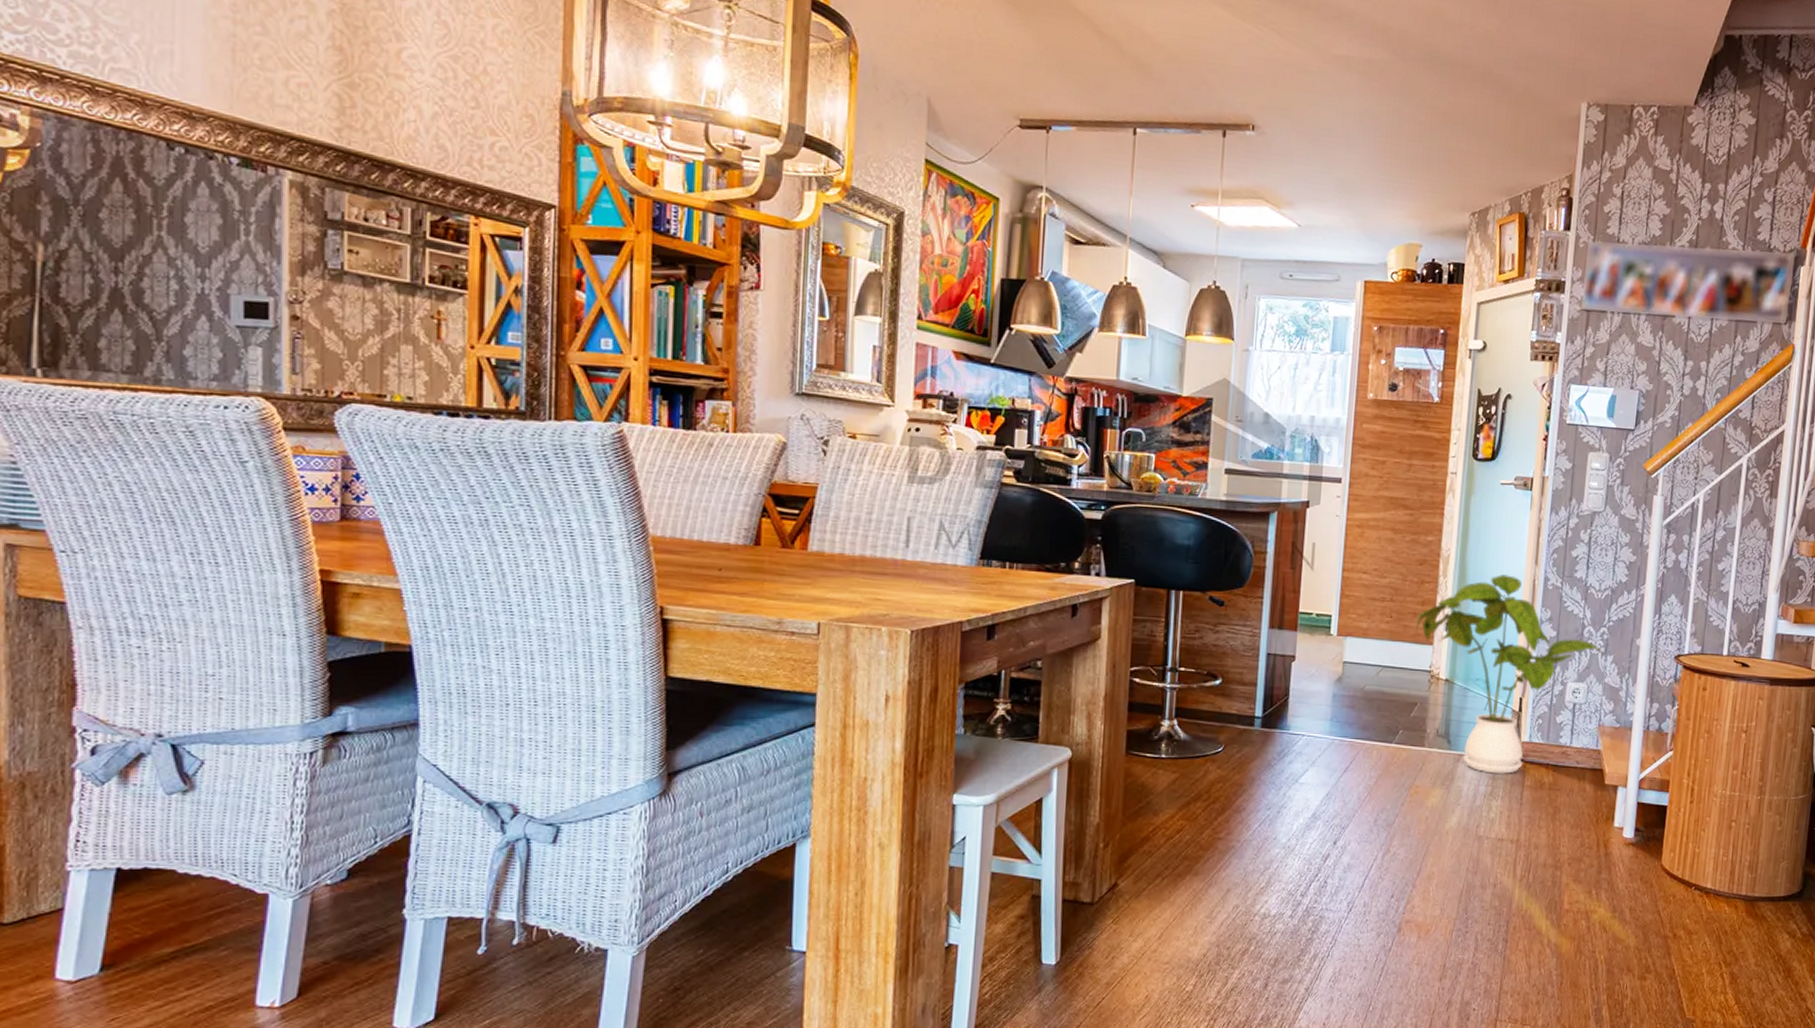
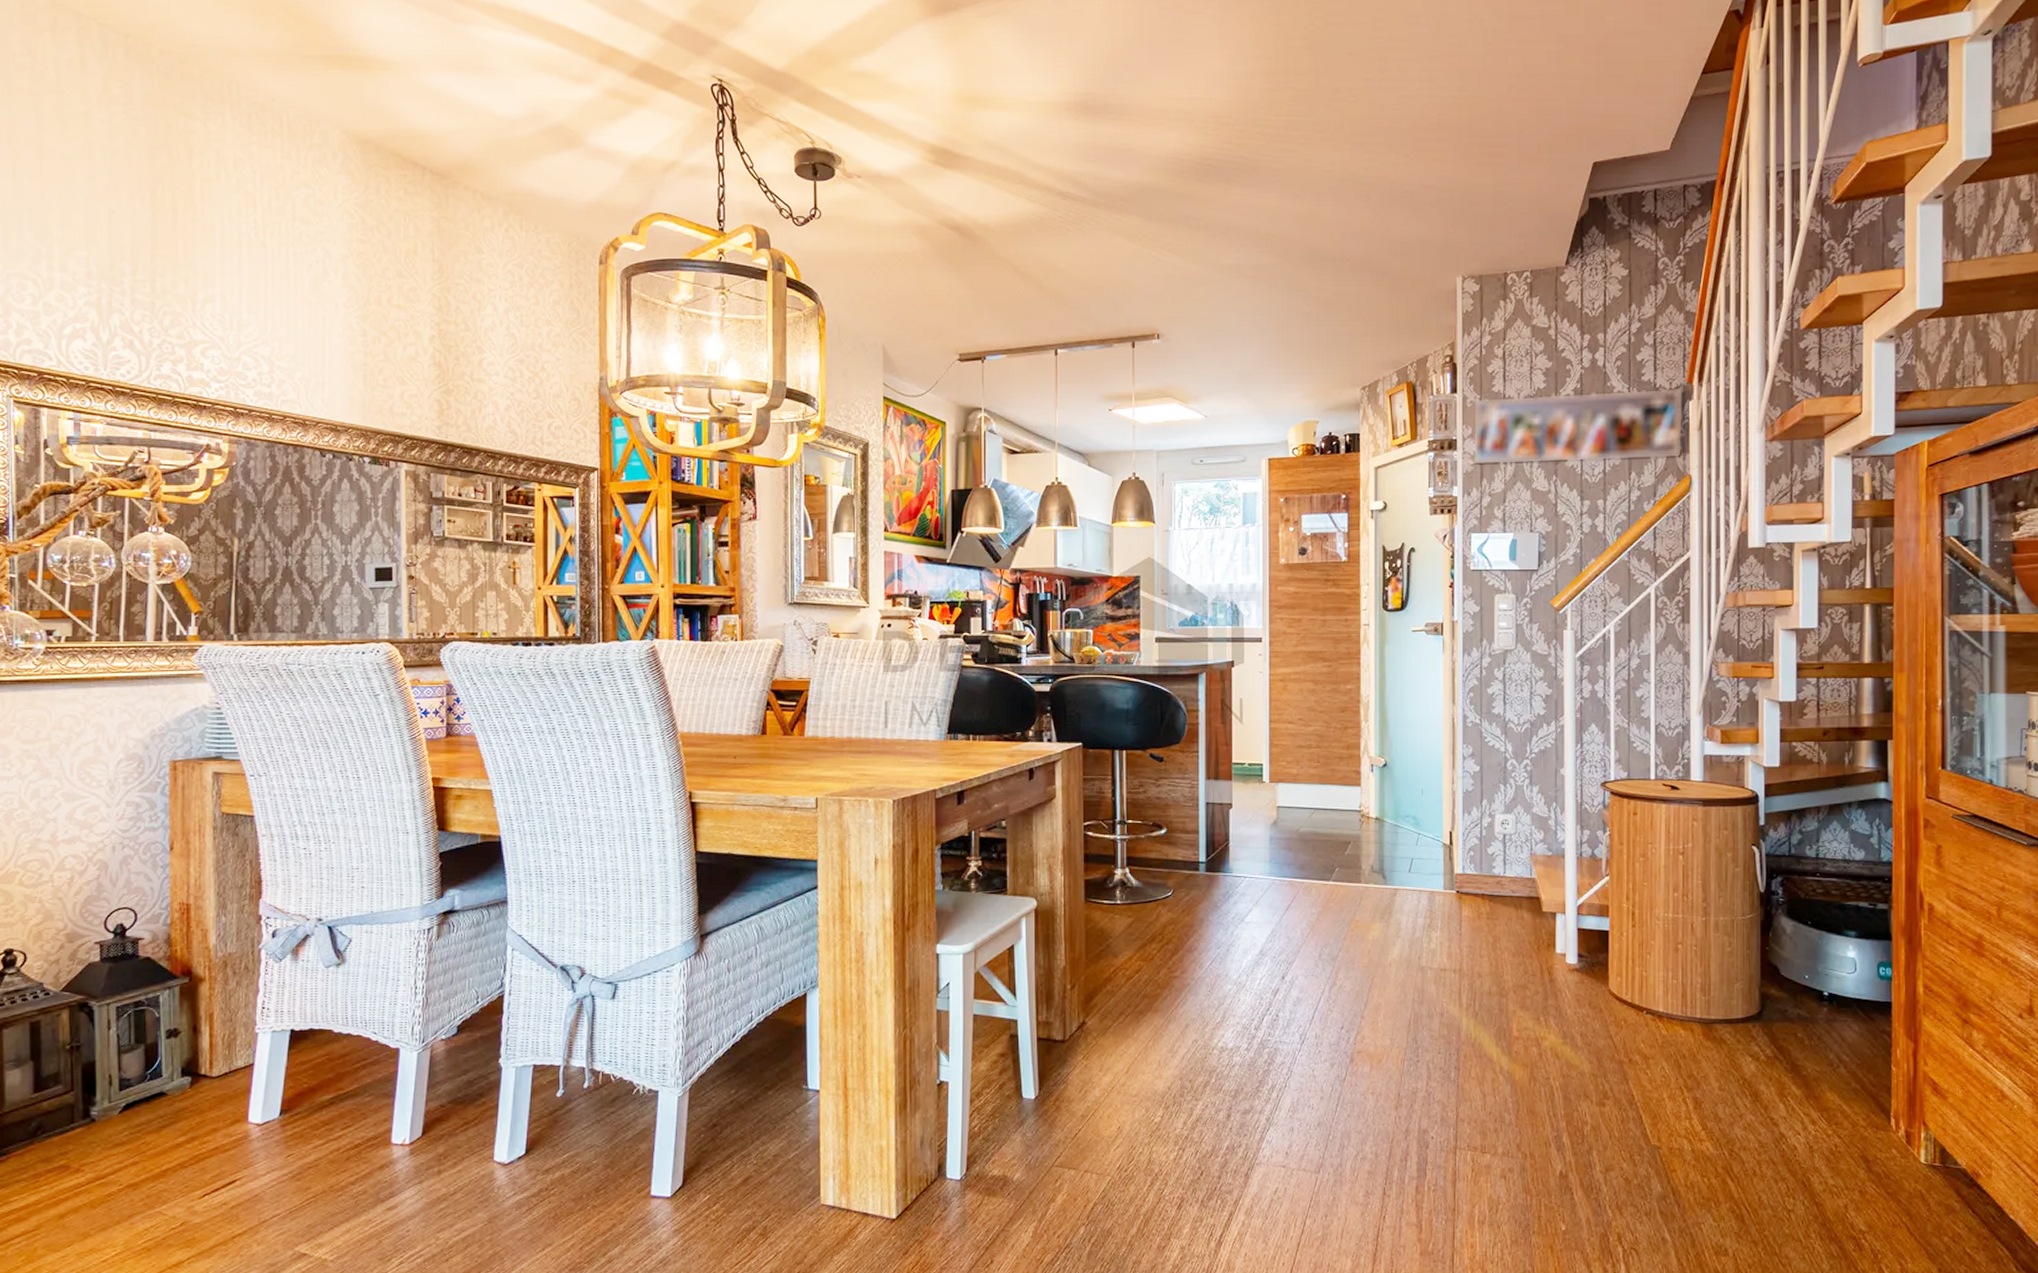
house plant: present [1416,574,1607,774] -> none [1343,716,1532,906]

